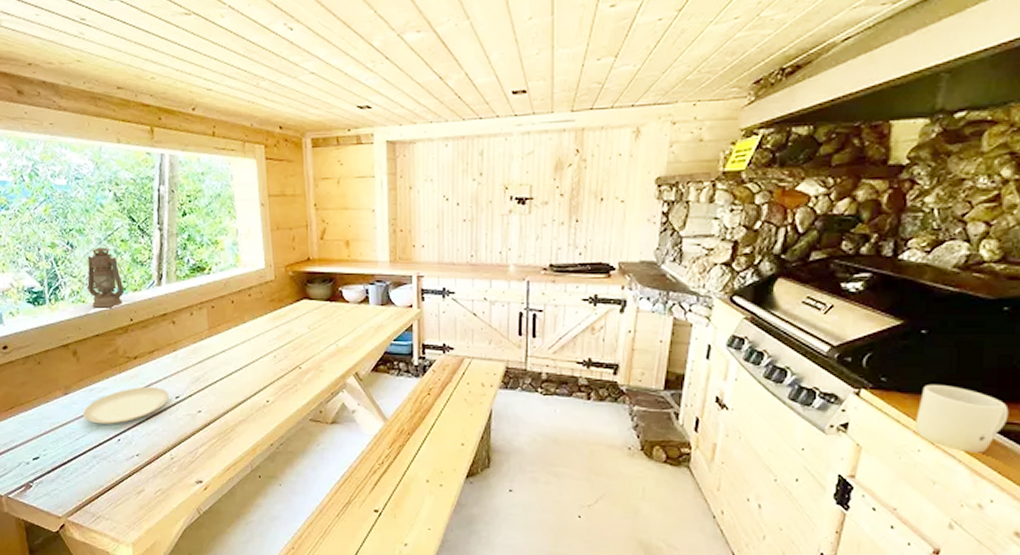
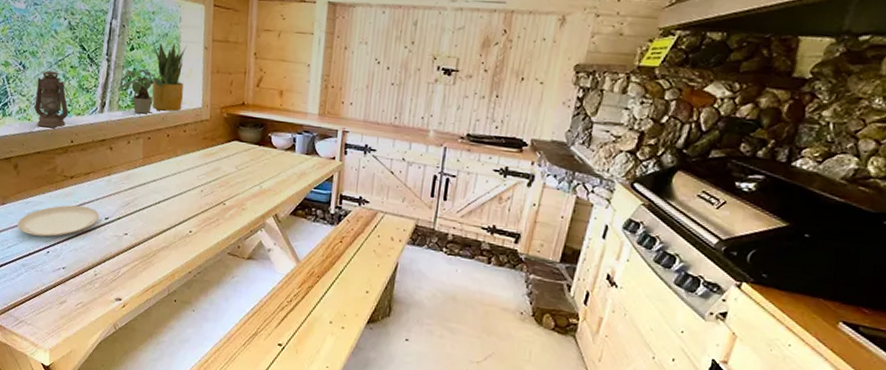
potted plant: none [175,234,228,282] -> present [120,69,169,114]
planter: none [204,201,244,276] -> present [151,42,187,112]
mug: present [915,383,1009,453] -> none [788,284,877,354]

